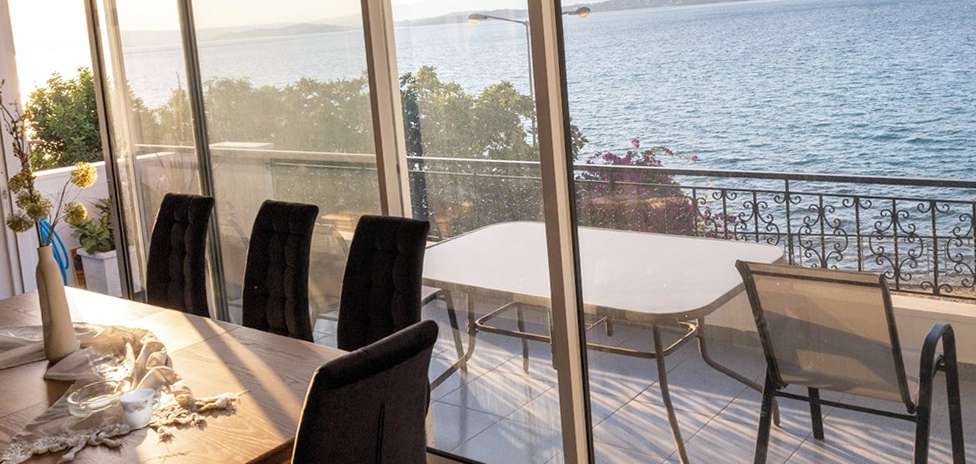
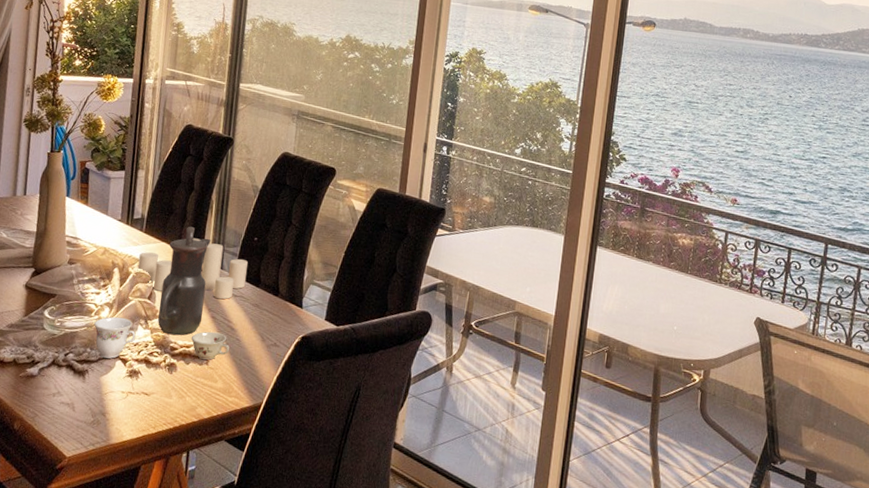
candle: none [147,298,256,356] -> present [137,238,248,300]
teapot: none [174,288,221,394] -> present [158,226,211,335]
teacup: none [214,382,254,410] -> present [191,331,230,360]

